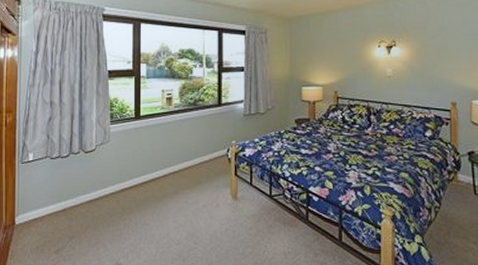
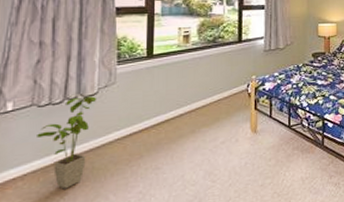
house plant: none [51,152,95,233] -> present [37,96,97,189]

